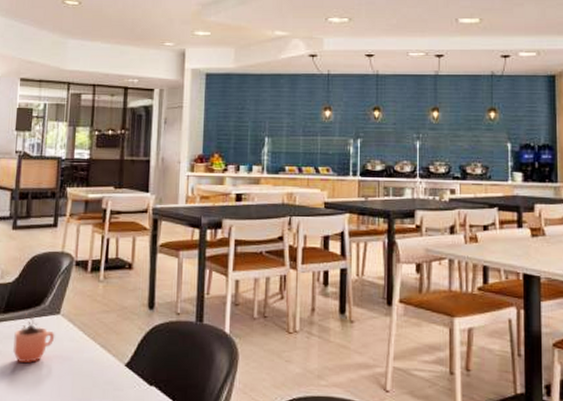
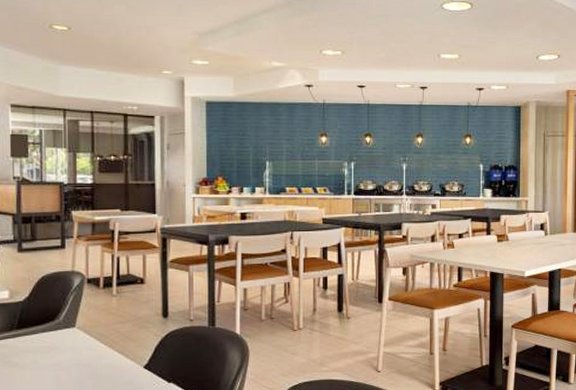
cocoa: present [13,308,55,363] -> none [30,323,72,372]

